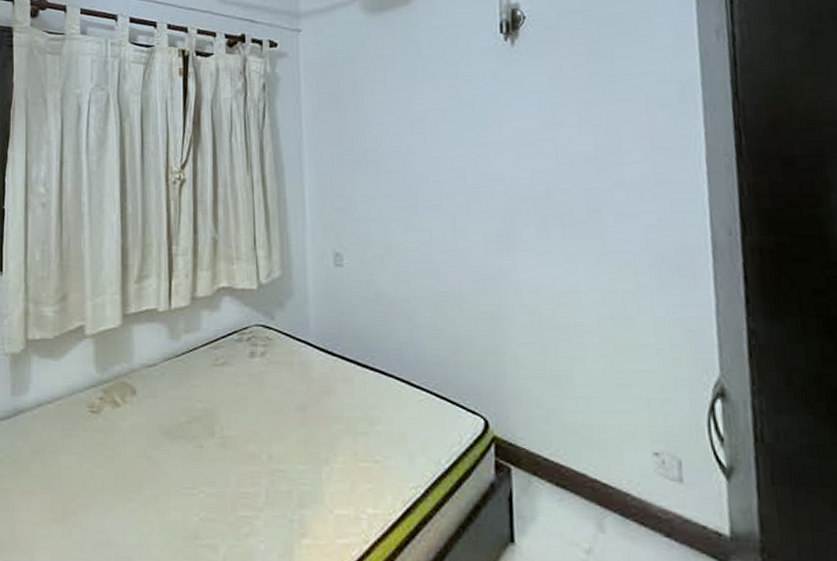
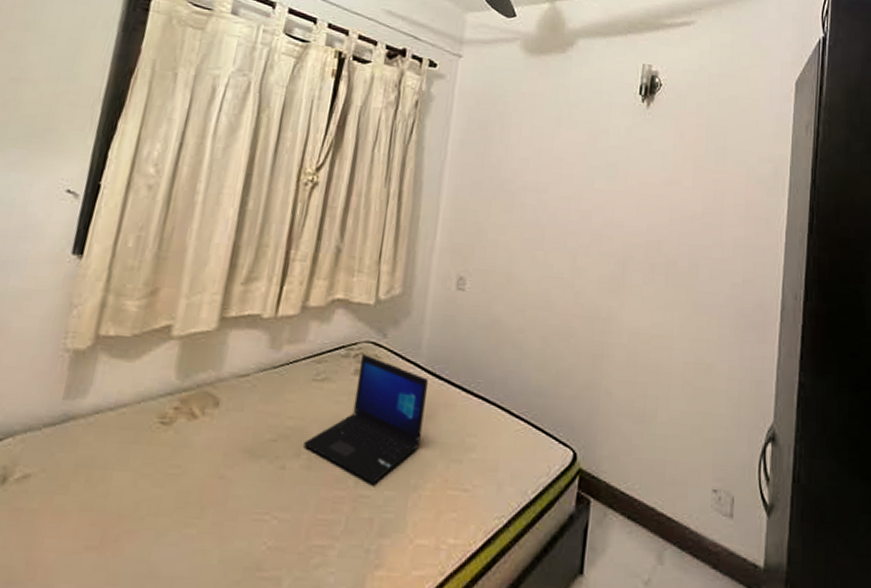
laptop: none [215,337,324,458] -> present [304,354,428,484]

